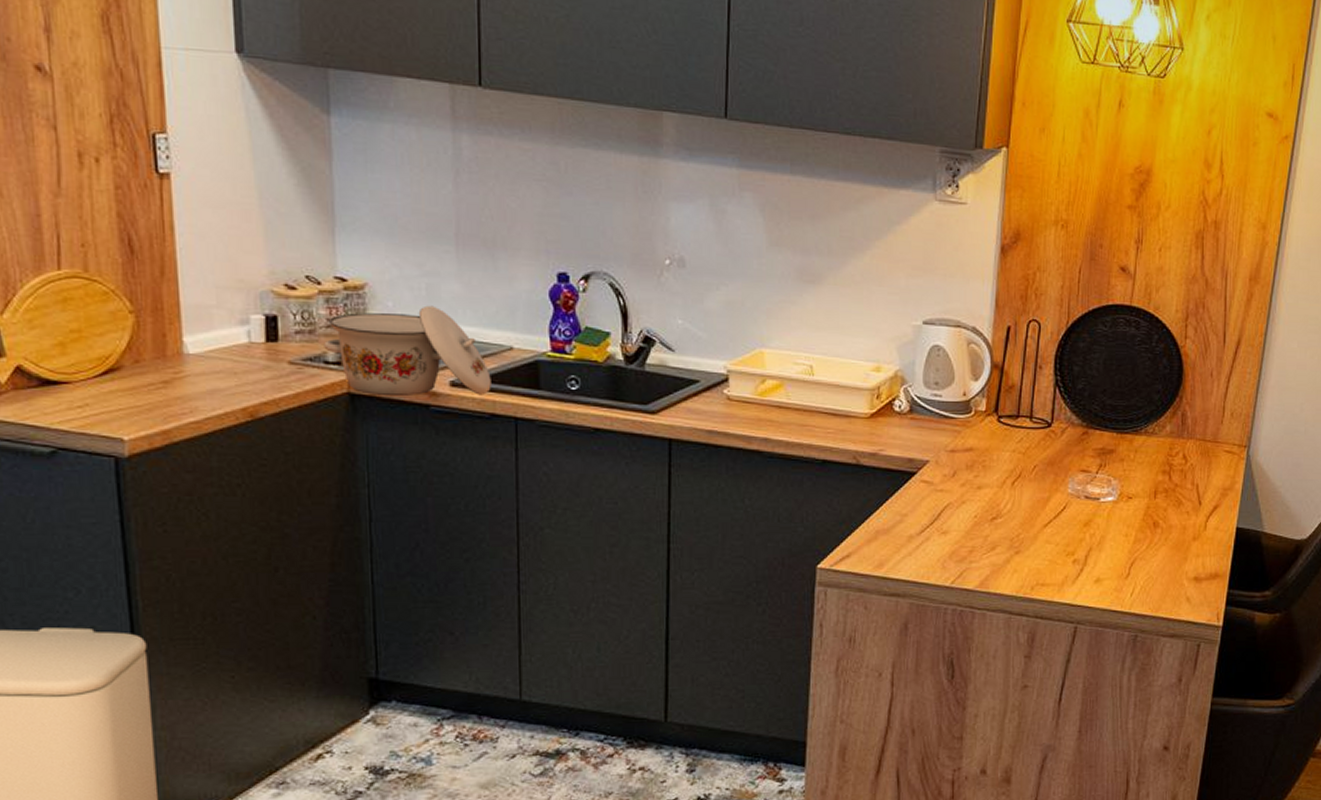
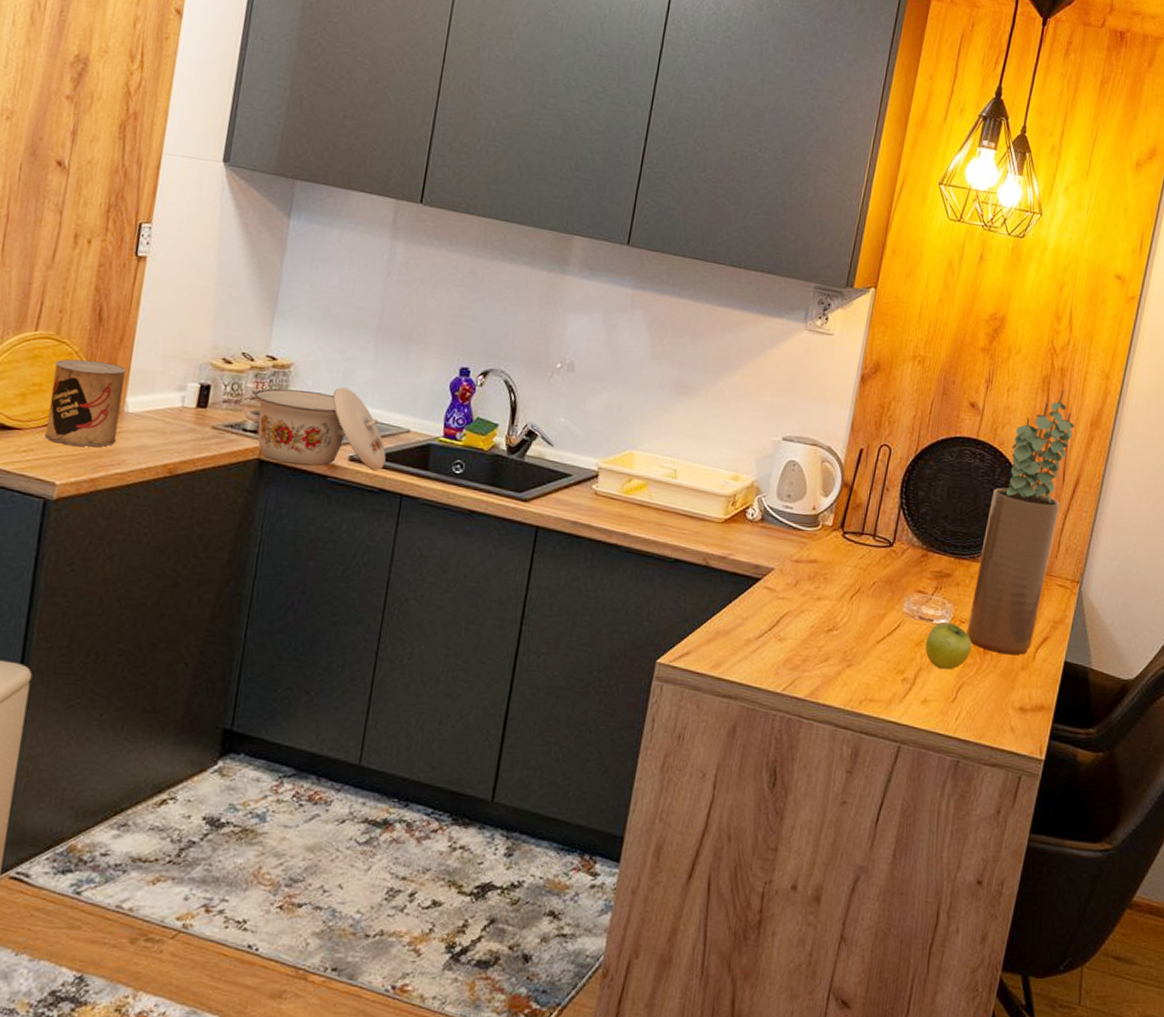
tin can: none [90,298,182,396] -> present [45,359,127,447]
fruit: none [1094,499,1142,547] -> present [925,621,972,670]
vase: none [1135,245,1232,525] -> present [967,390,1074,655]

